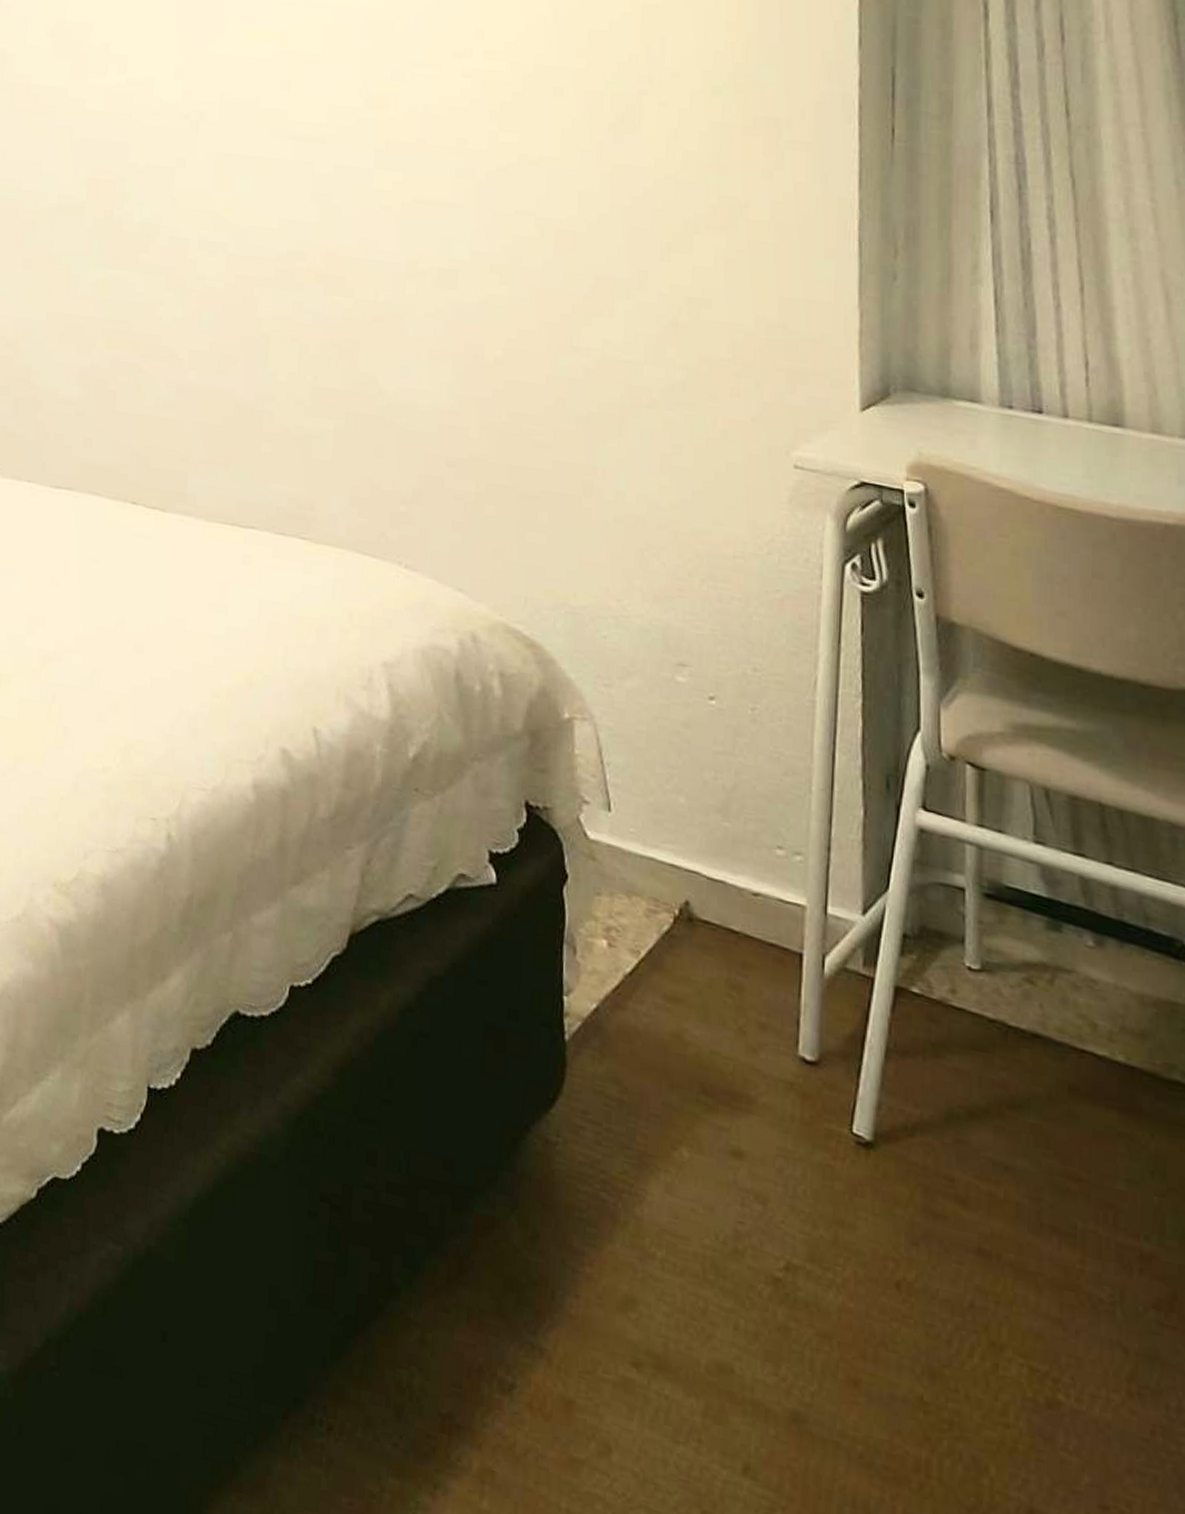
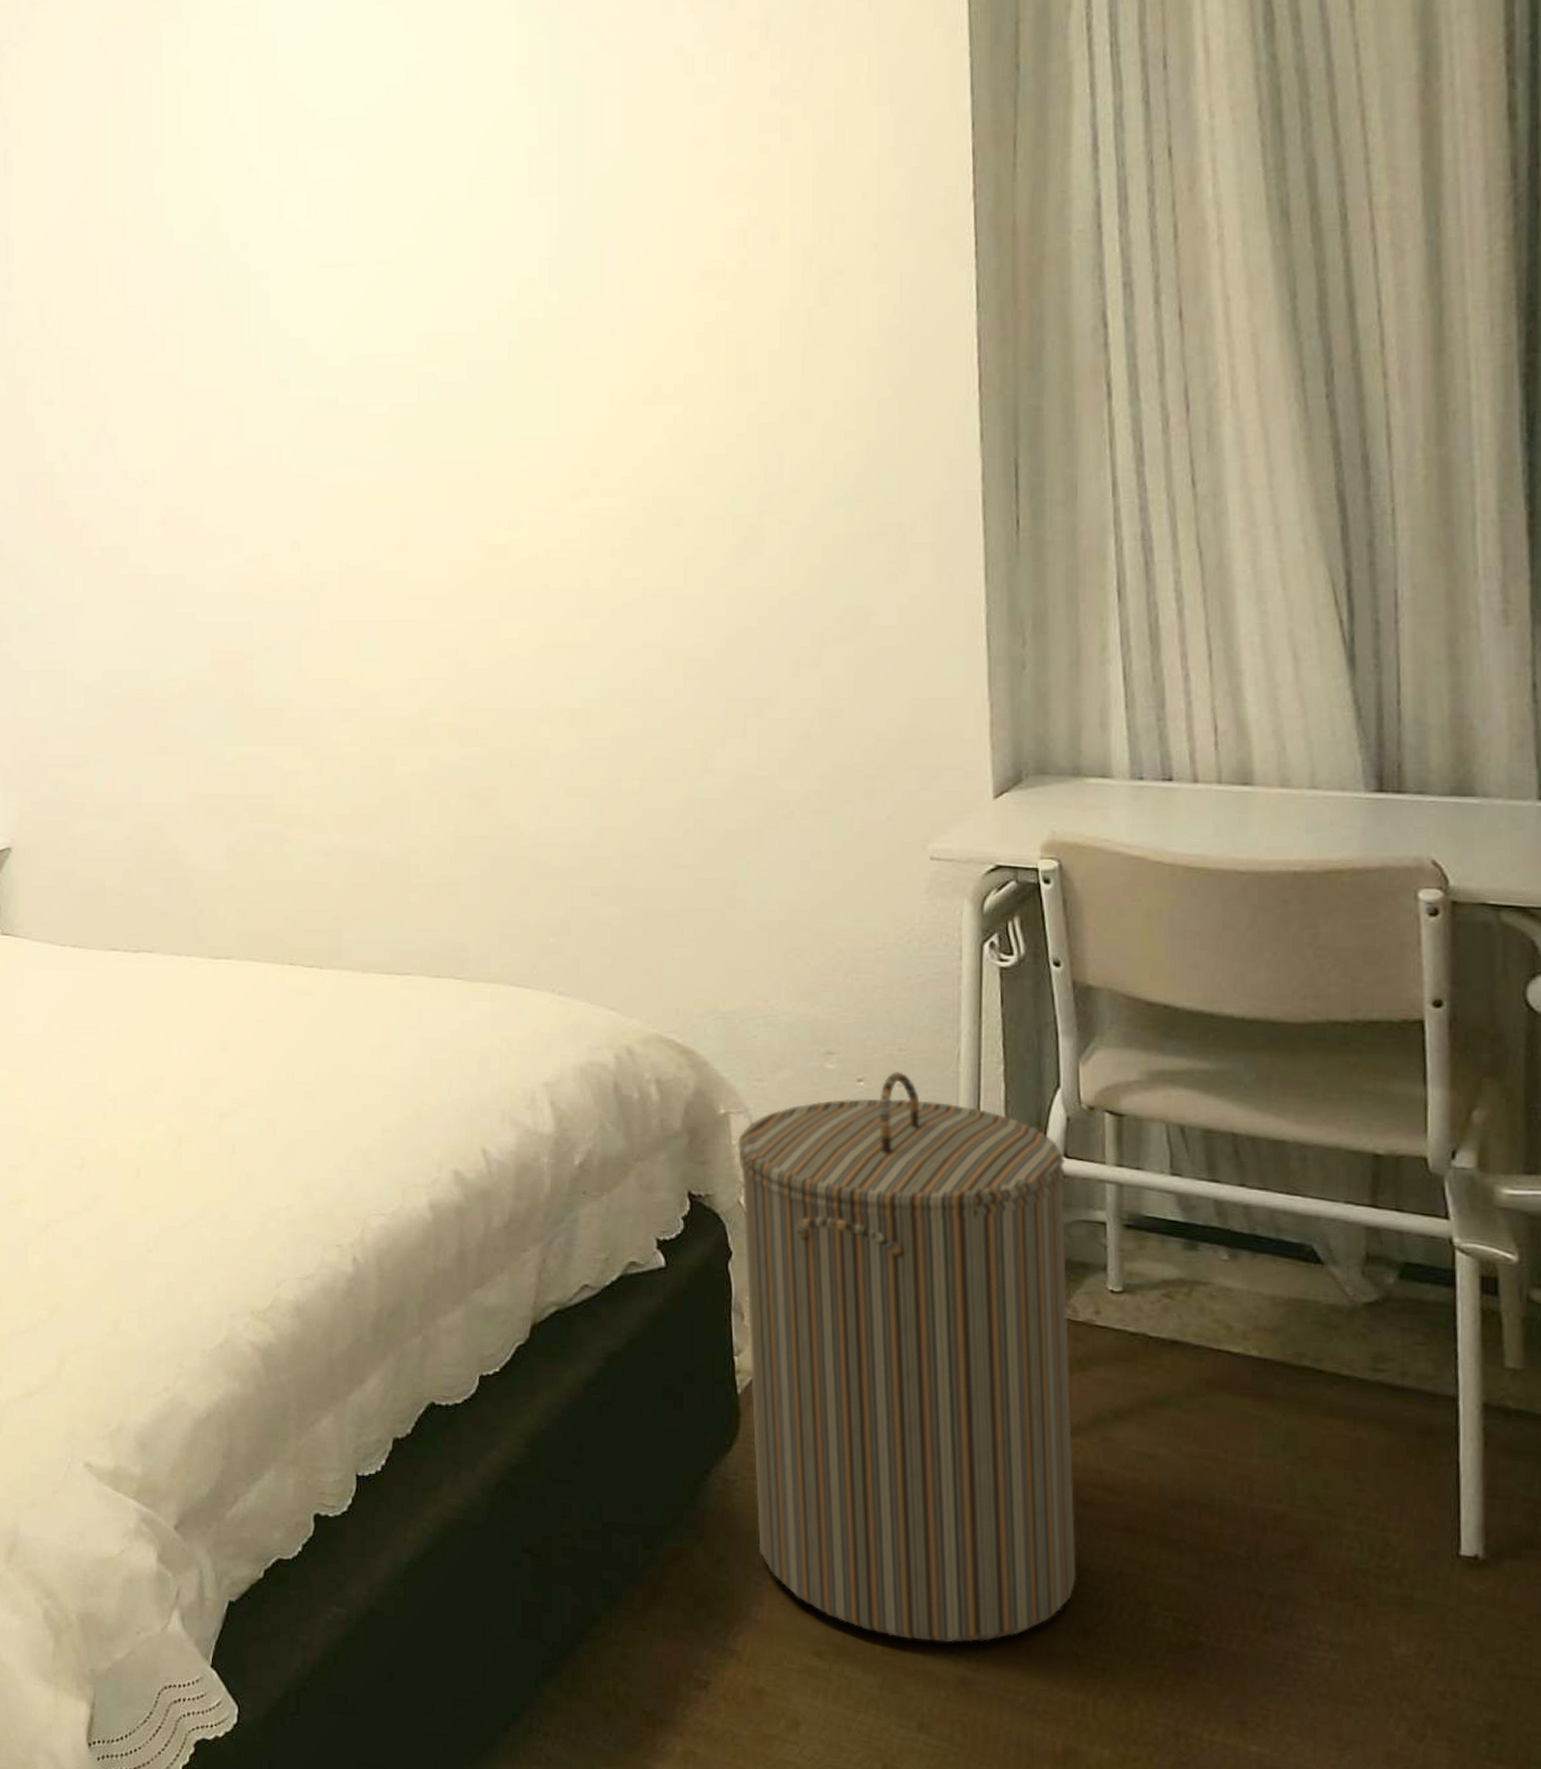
laundry hamper: none [577,692,925,1371] -> present [737,1071,1077,1643]

